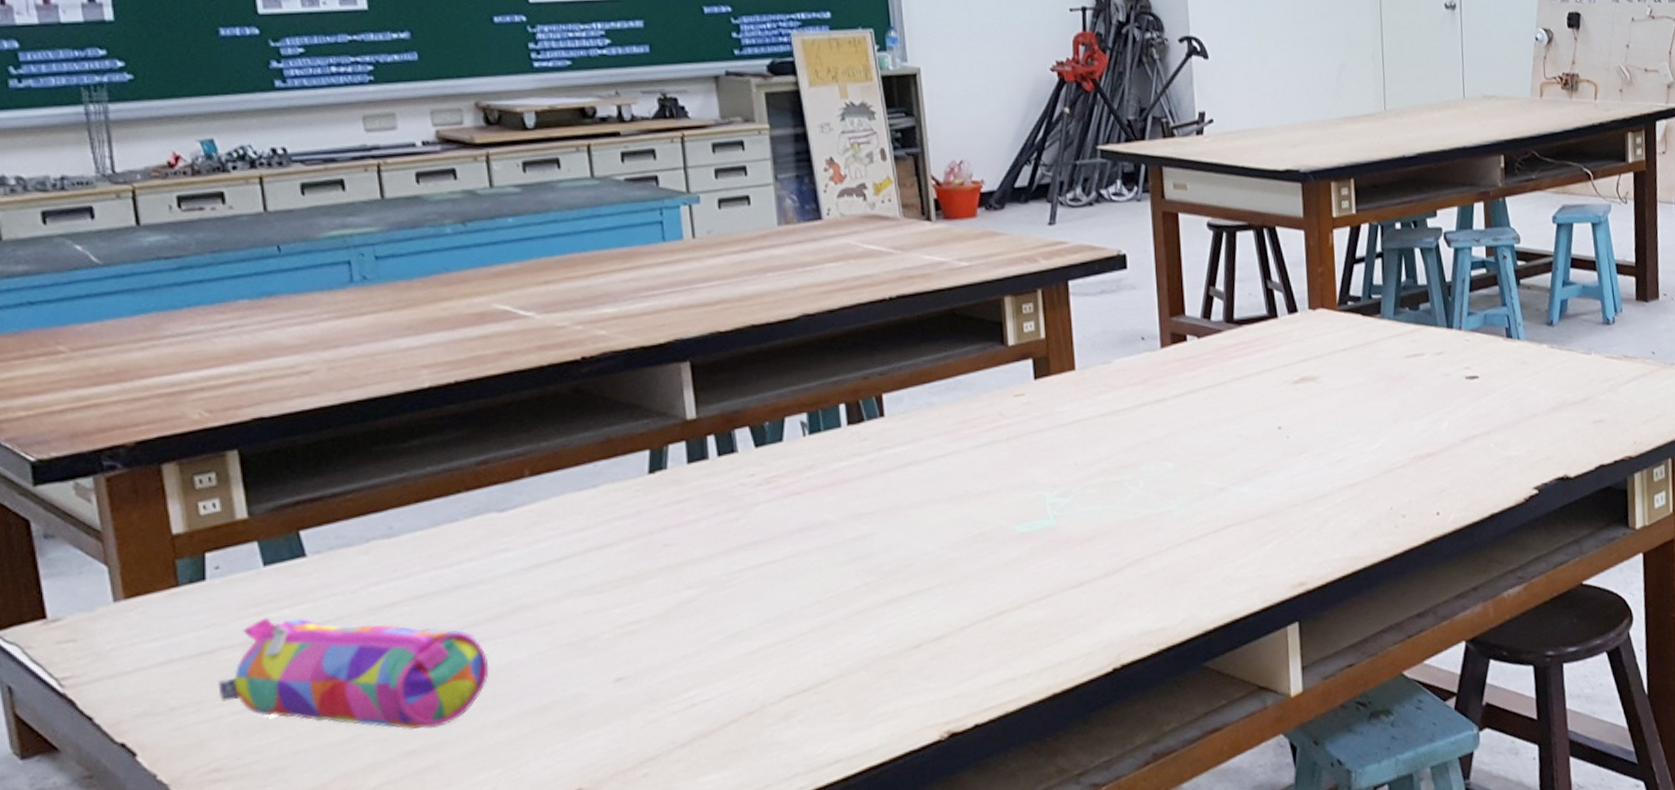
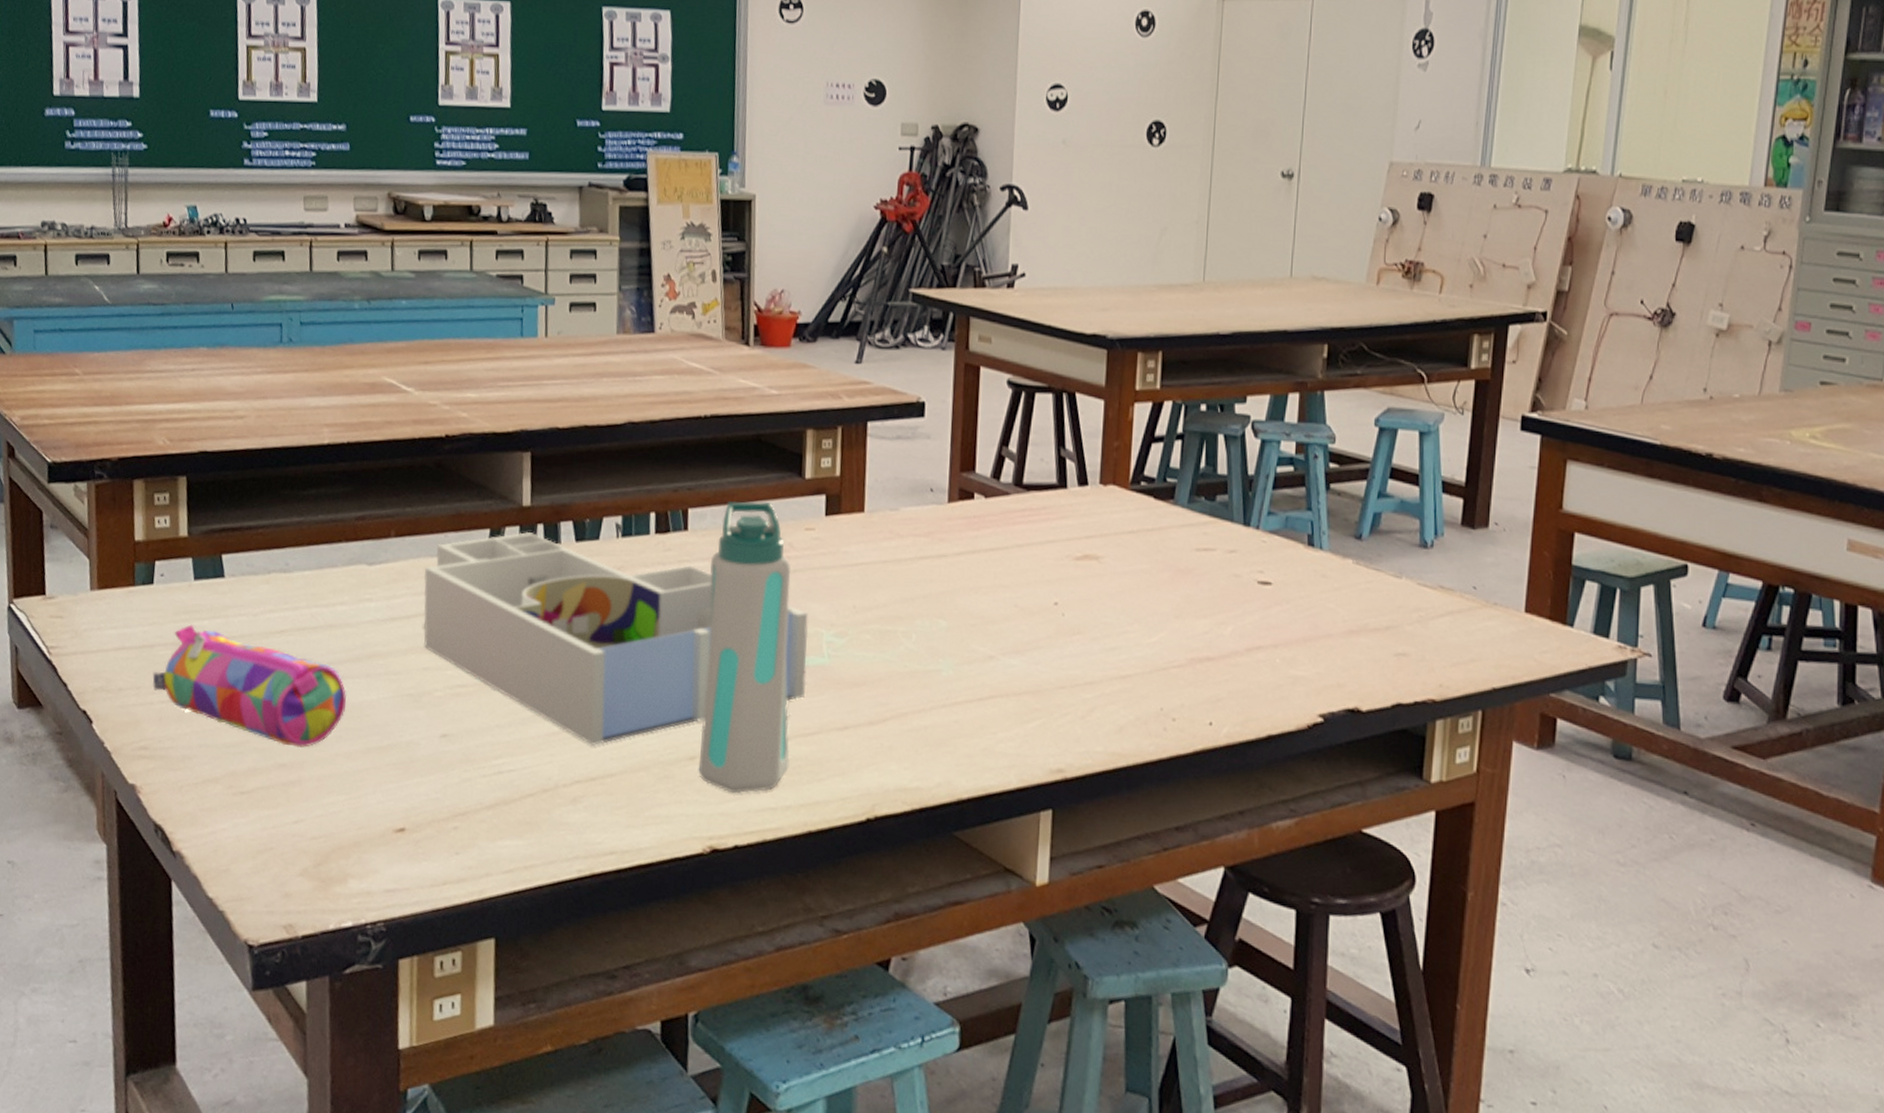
desk organizer: none [572,446,1034,656] -> present [423,532,809,746]
water bottle: none [914,375,1025,673] -> present [698,501,791,793]

